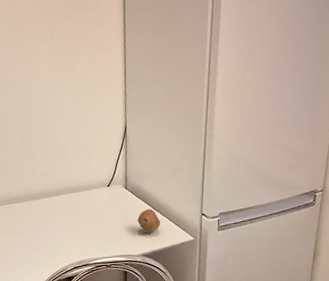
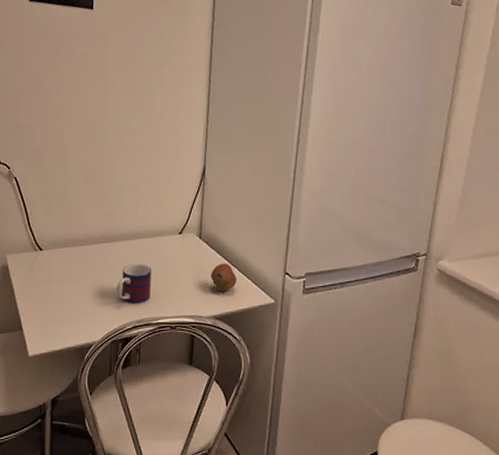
mug: none [56,214,87,248] -> present [116,263,152,303]

